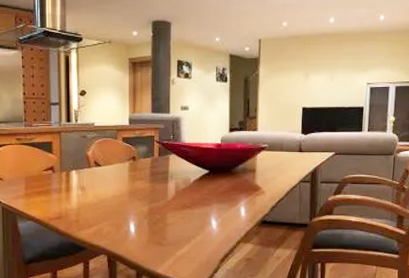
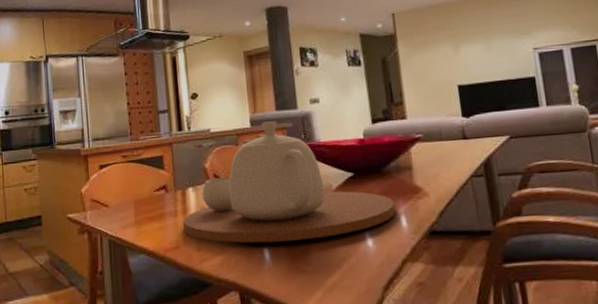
tea set: none [66,122,238,220] -> present [183,121,396,243]

